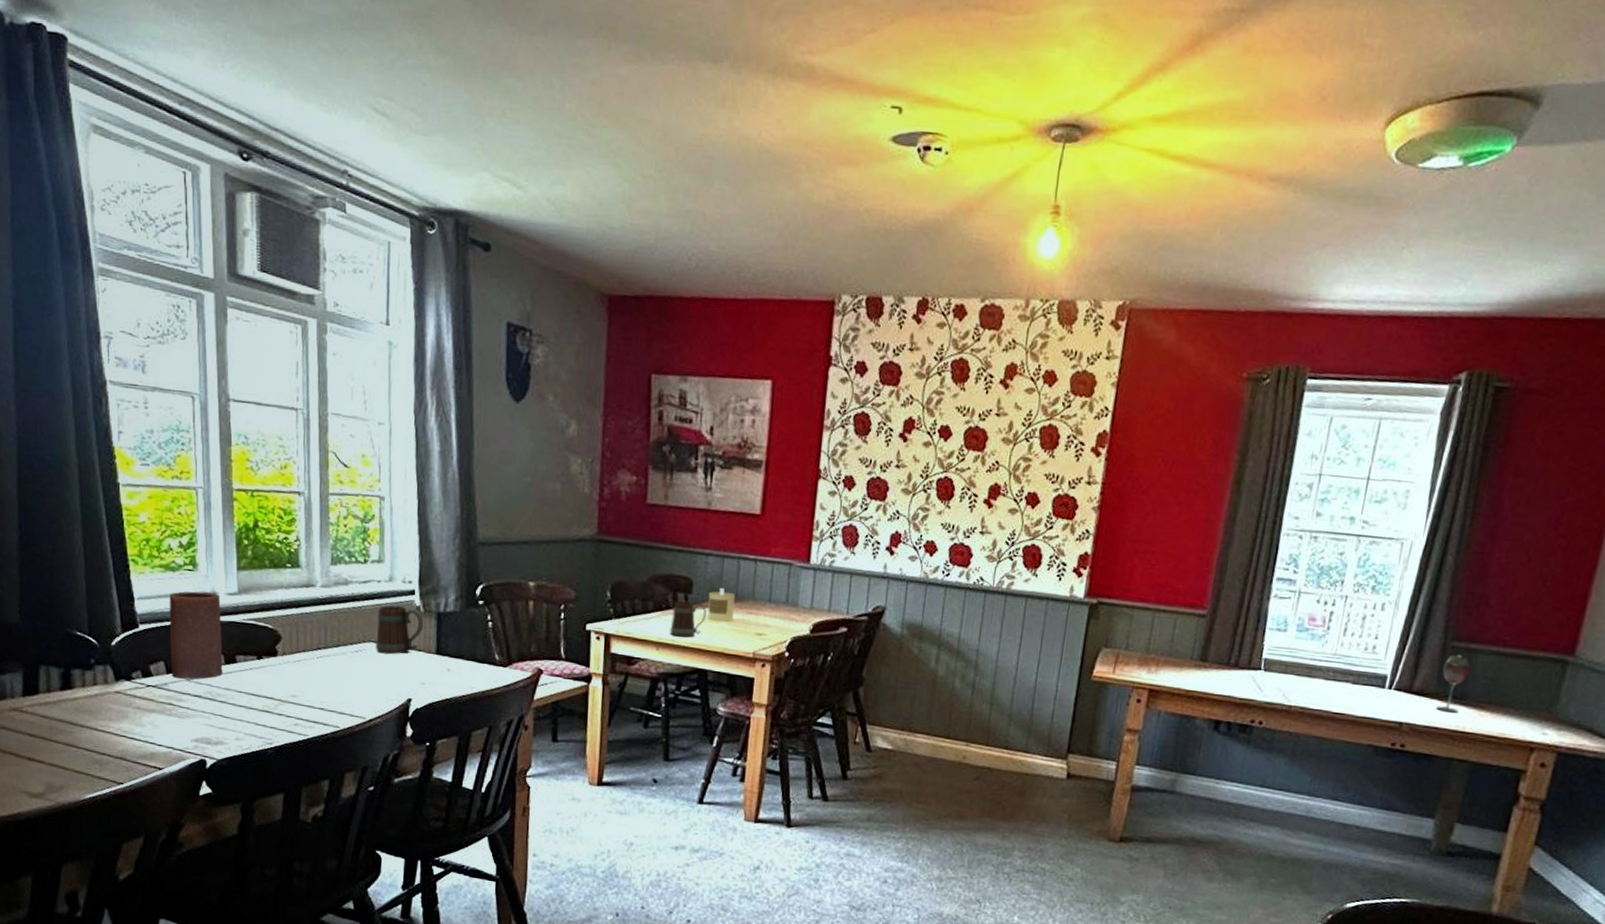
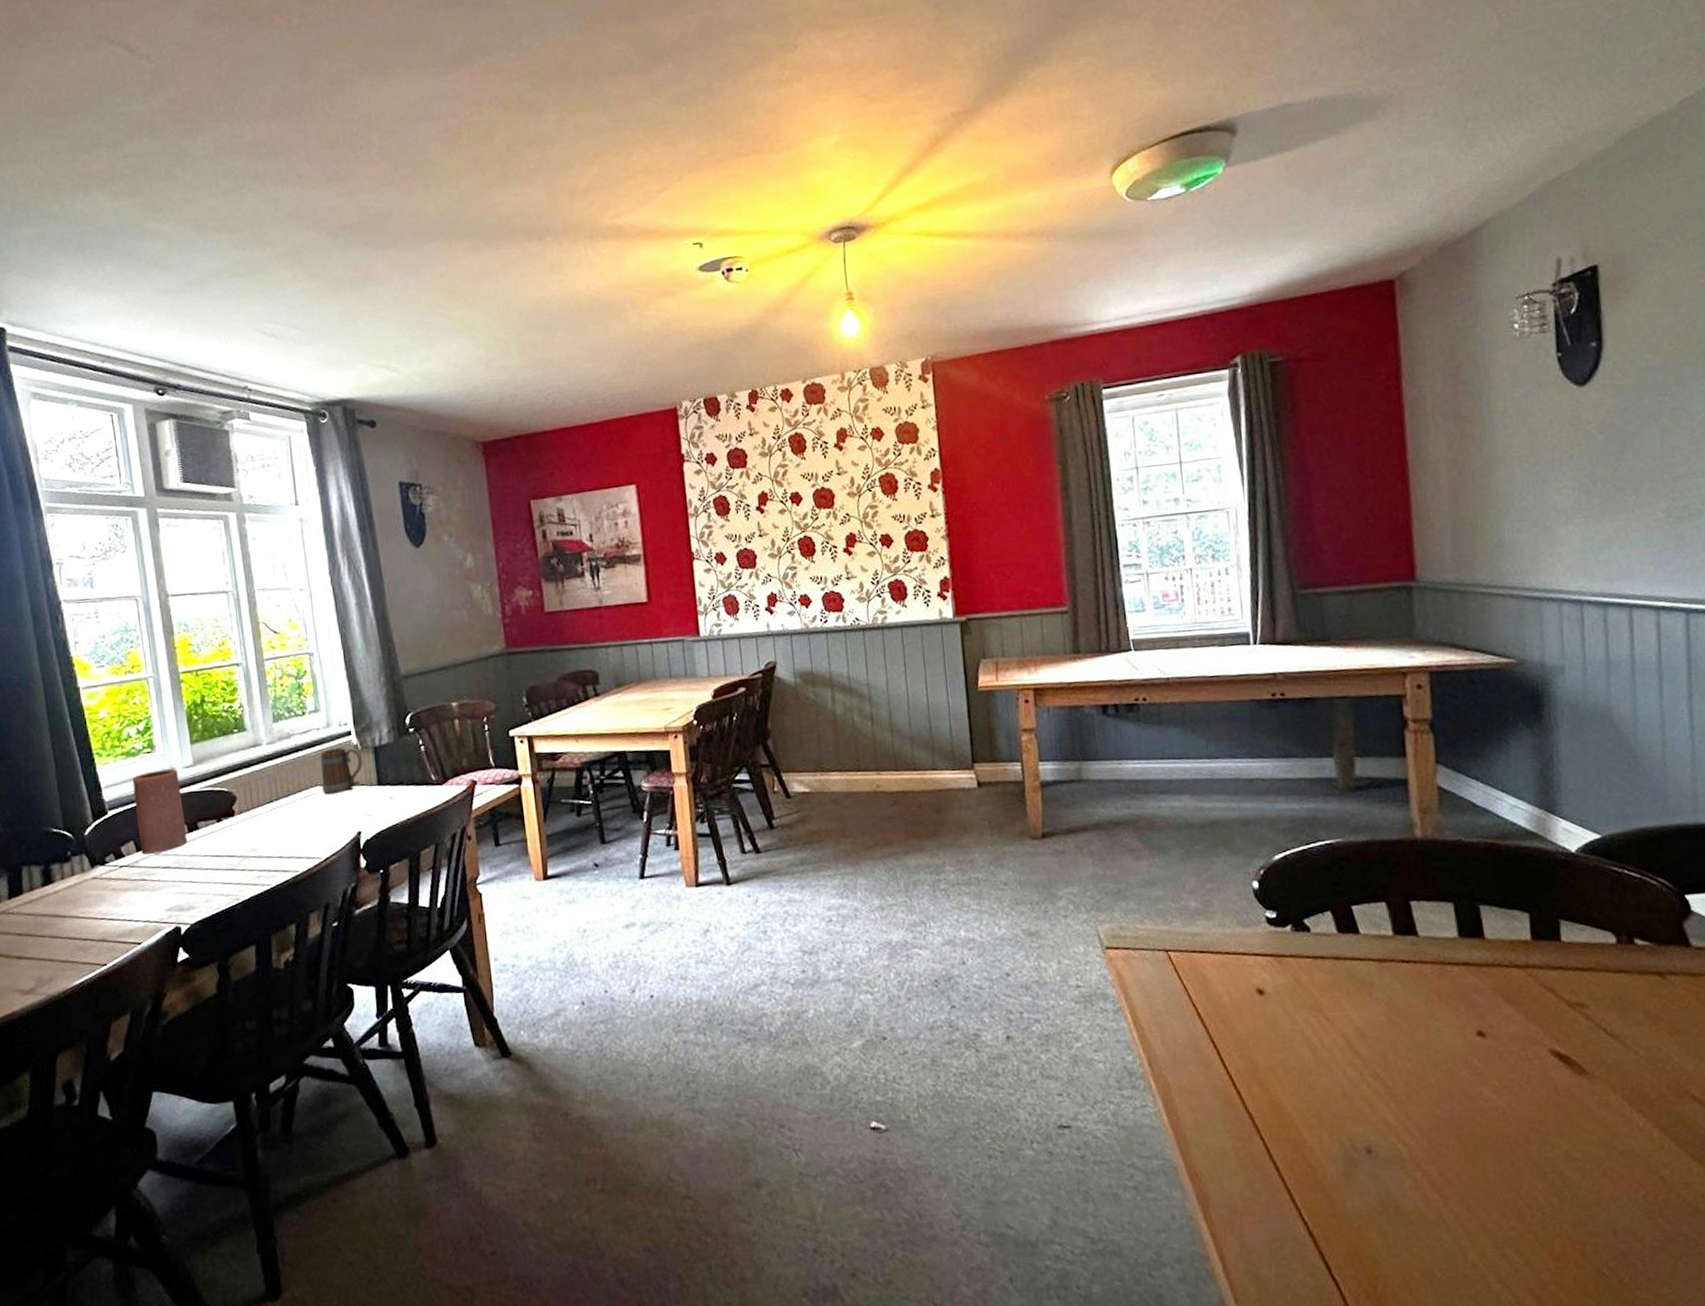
beer mug: present [670,600,707,638] -> none [584,691,616,726]
candle: present [707,588,735,623] -> none [614,674,641,706]
wineglass: present [1436,654,1471,713] -> none [1298,600,1325,656]

